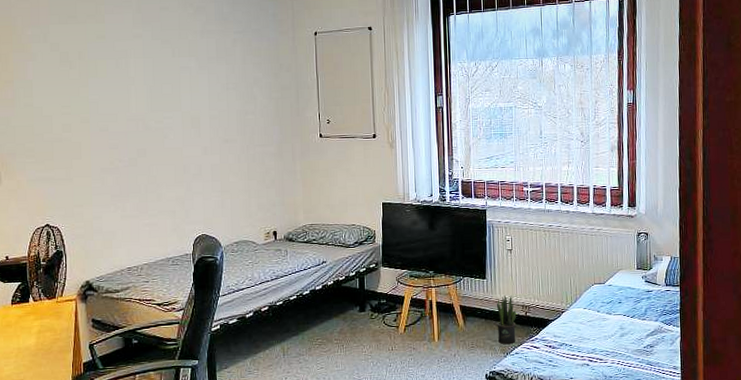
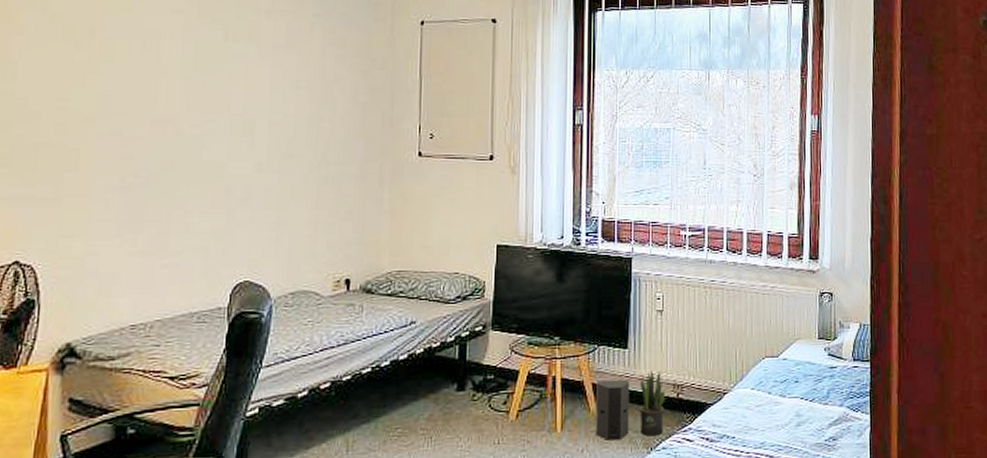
speaker: none [463,302,490,348] -> present [596,379,630,440]

